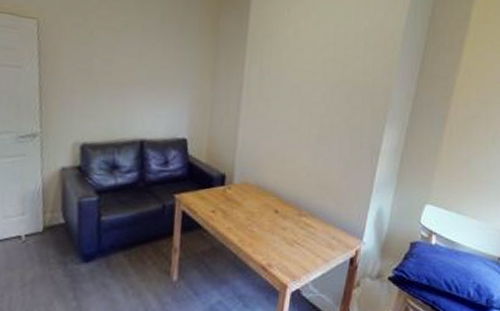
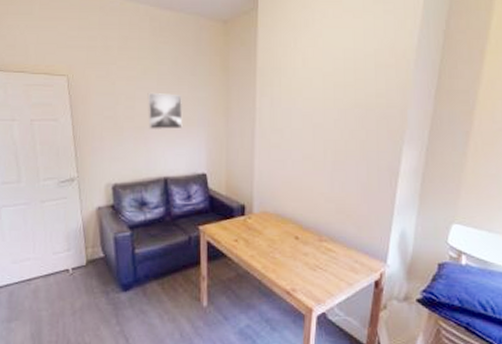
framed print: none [127,48,167,90] -> present [147,93,183,130]

